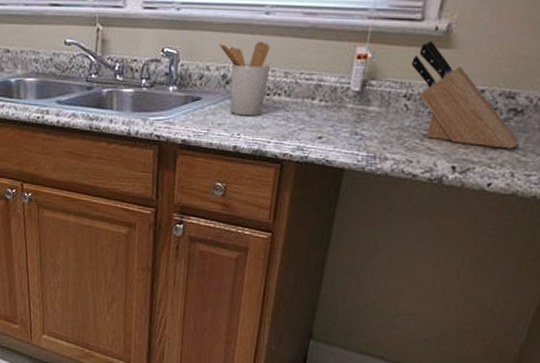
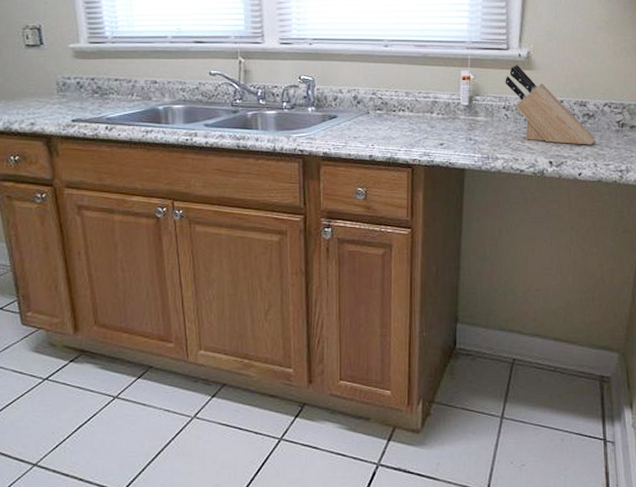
utensil holder: present [219,41,271,116] -> none [348,68,394,130]

